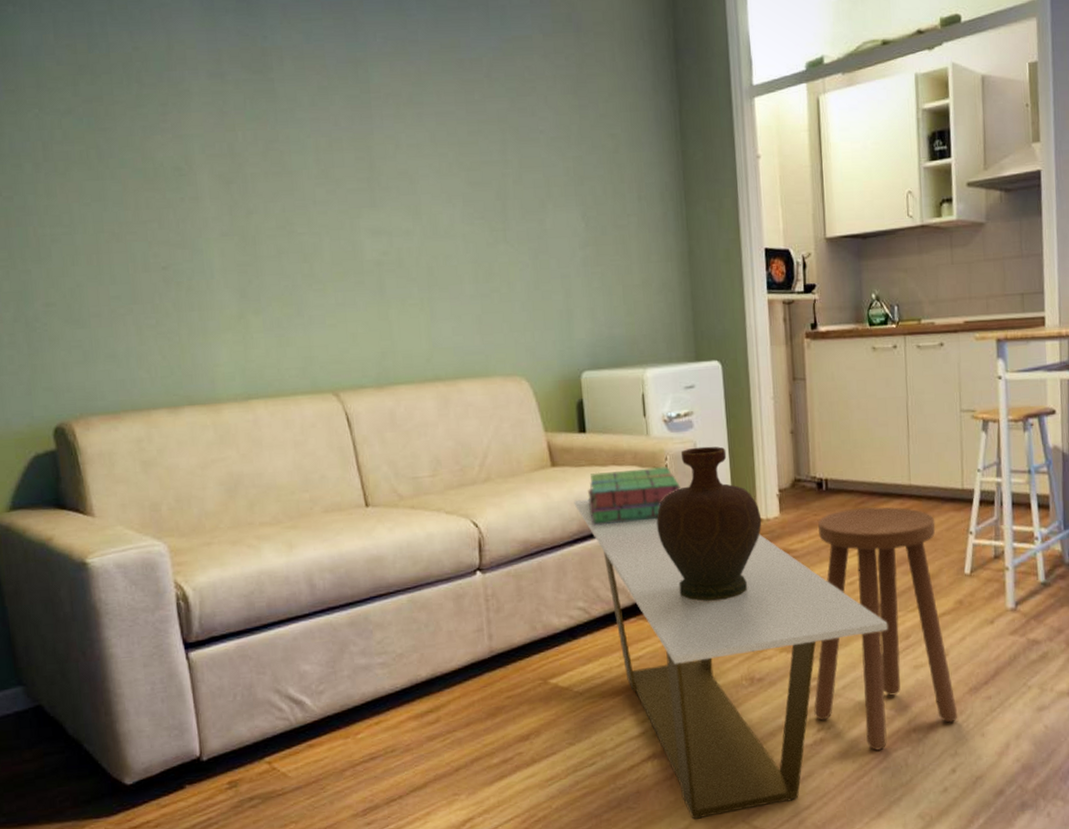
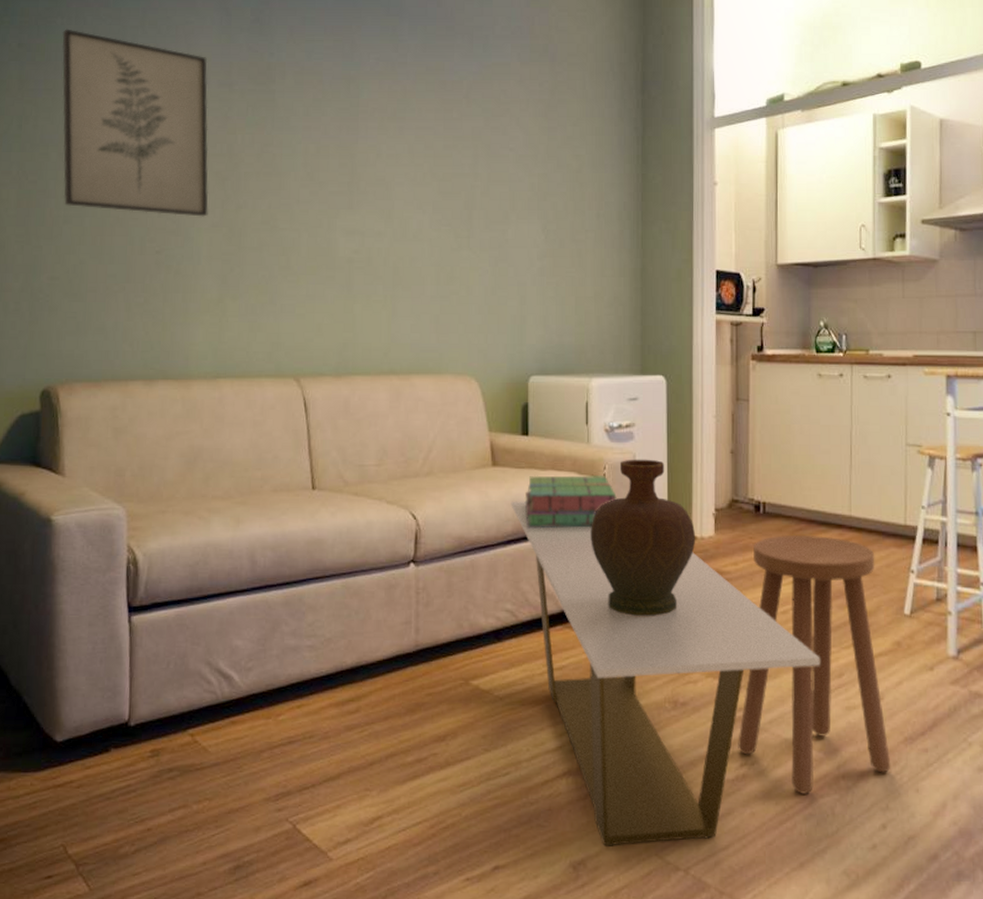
wall art: none [17,18,216,226] -> present [62,29,209,217]

